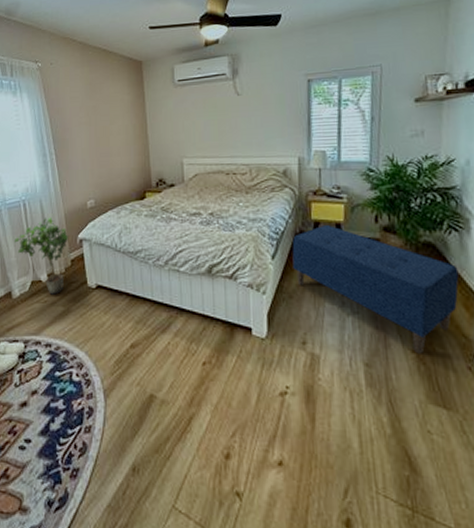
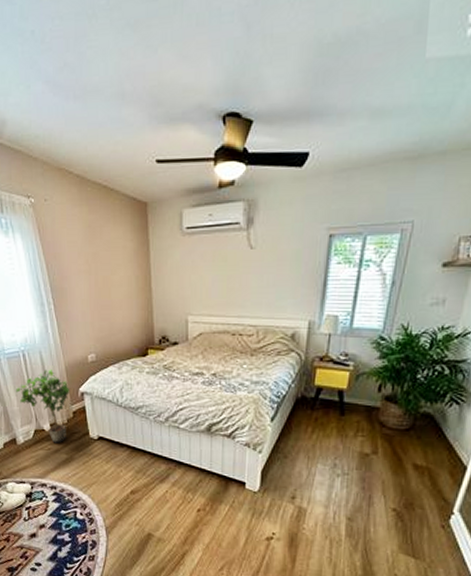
bench: present [292,224,459,354] -> none [291,390,452,513]

